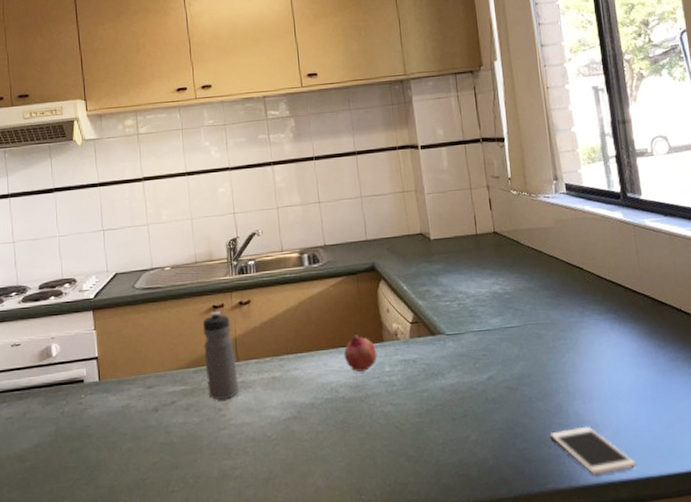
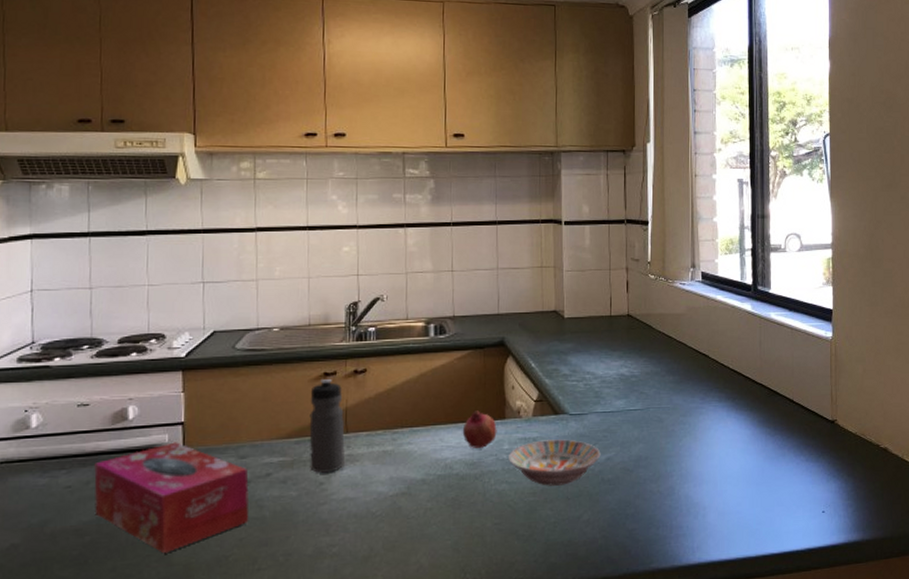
tissue box: none [28,375,160,477] -> present [94,442,249,554]
bowl: none [390,359,482,407] -> present [509,439,601,486]
cell phone: present [549,426,637,474] -> none [659,508,737,554]

